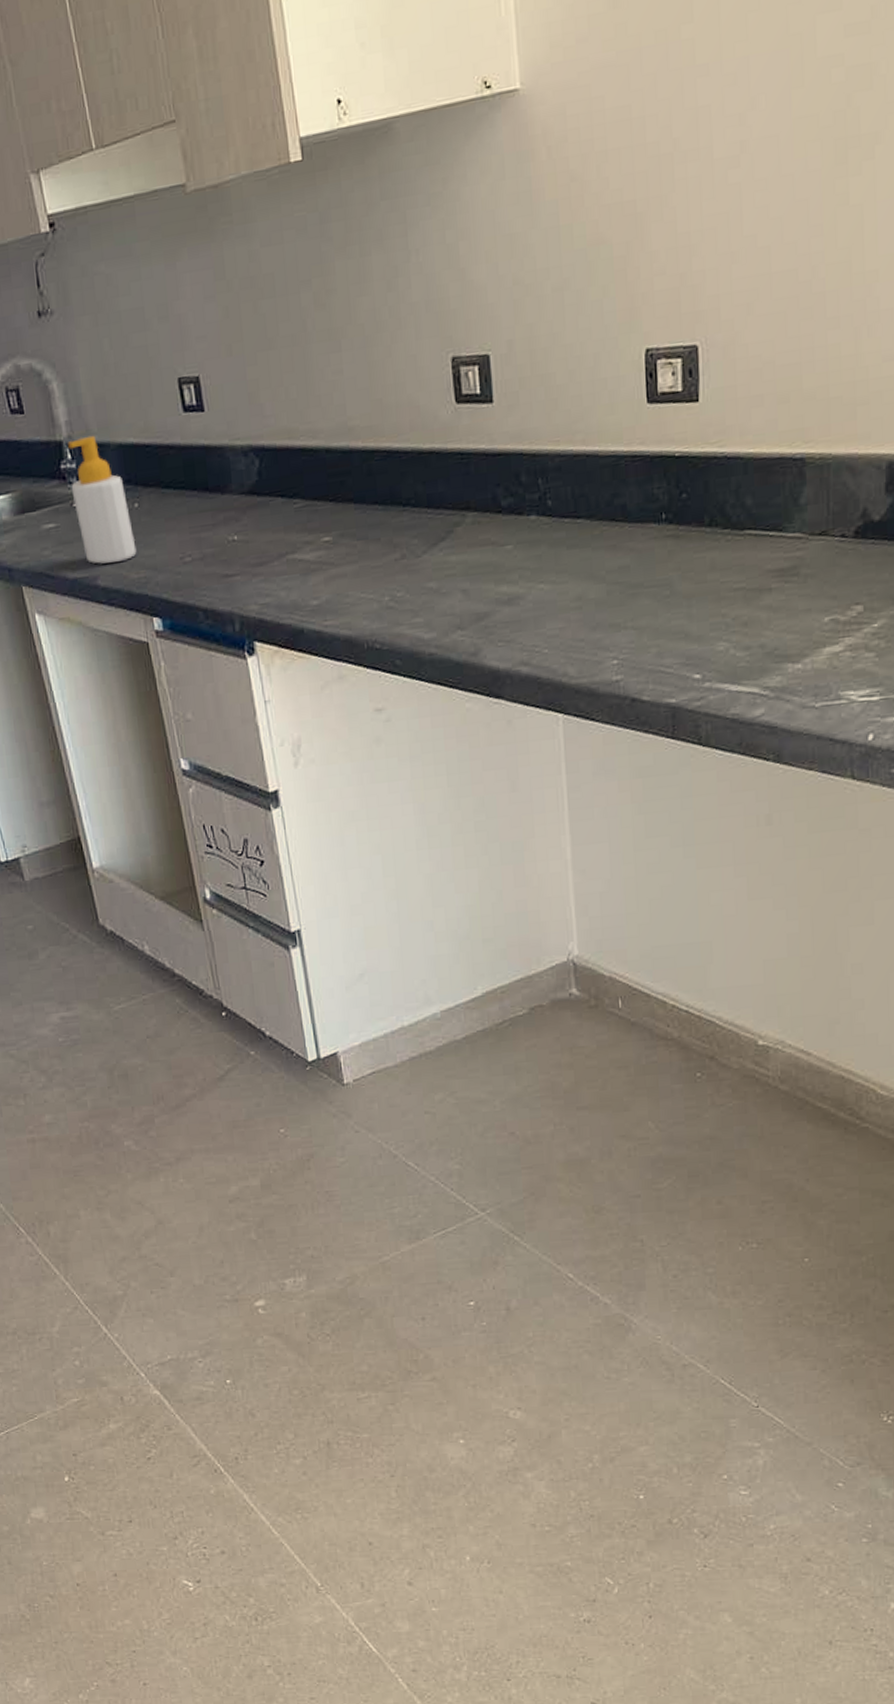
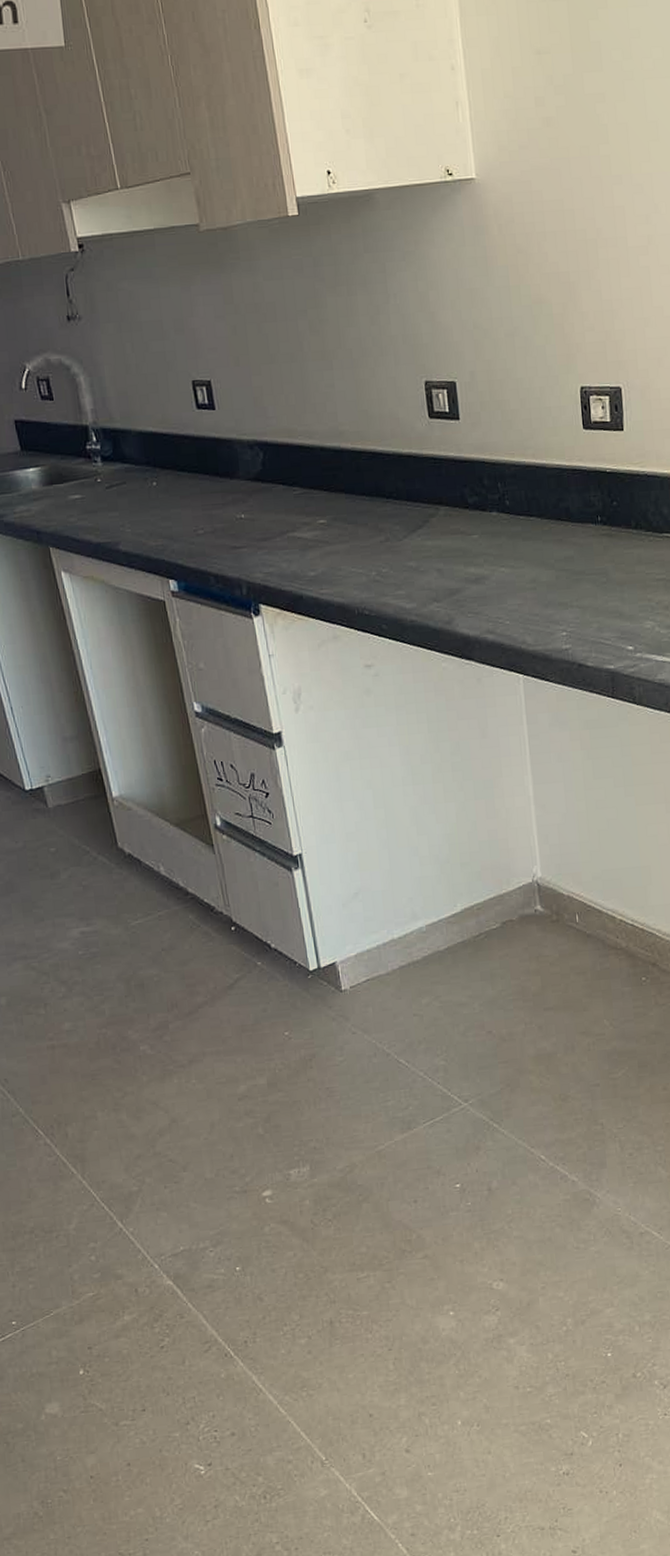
soap bottle: present [68,435,137,564] -> none [93,422,155,532]

